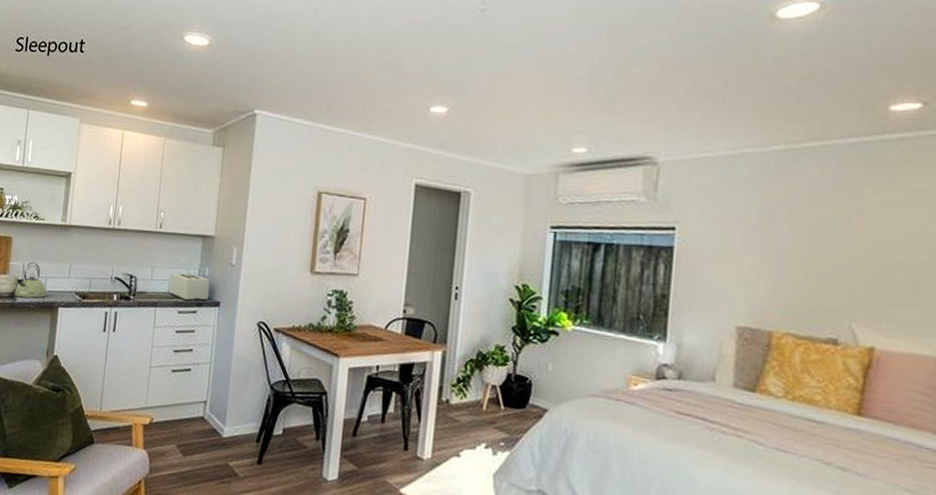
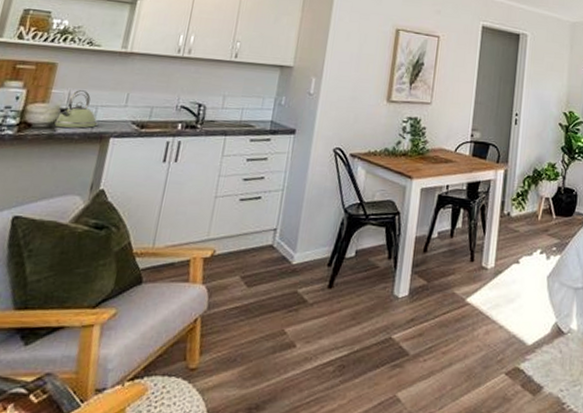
toaster: present [169,272,210,302] -> none [241,101,287,130]

